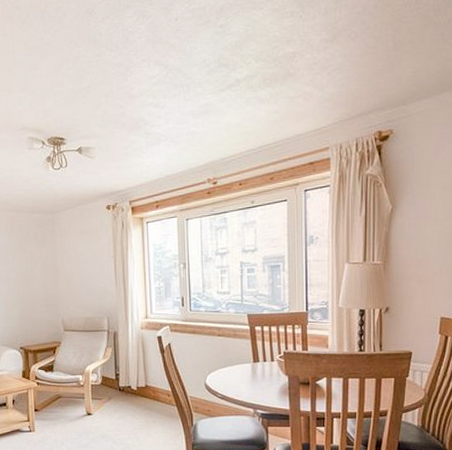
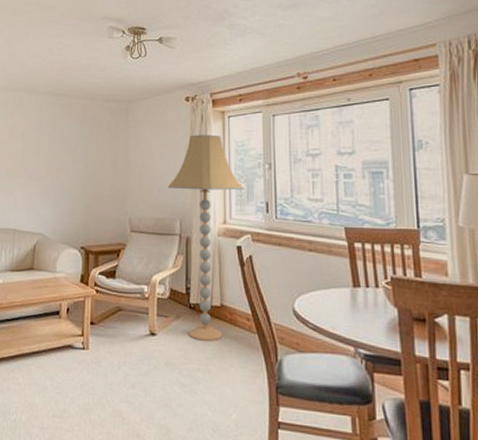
floor lamp: none [95,240,162,416] -> present [168,135,243,341]

